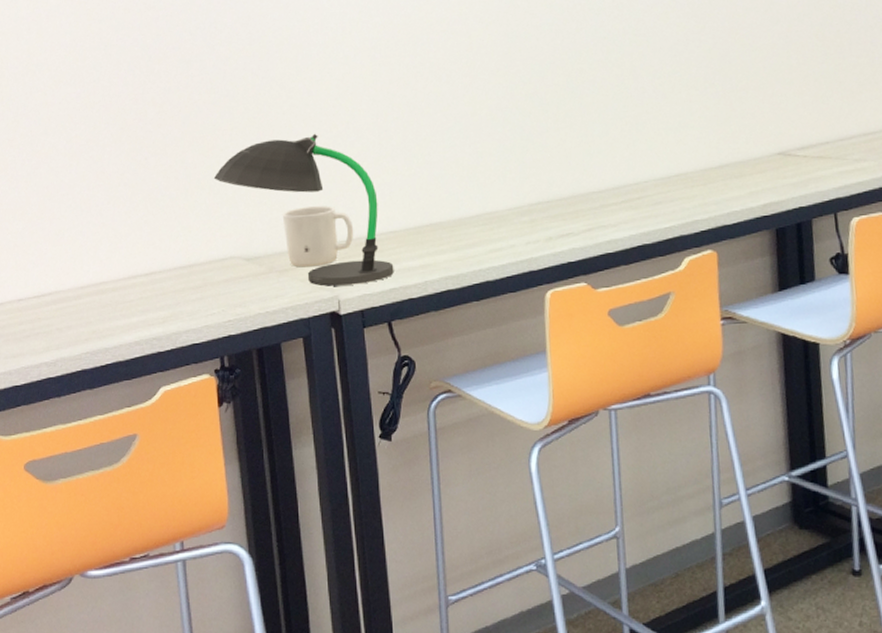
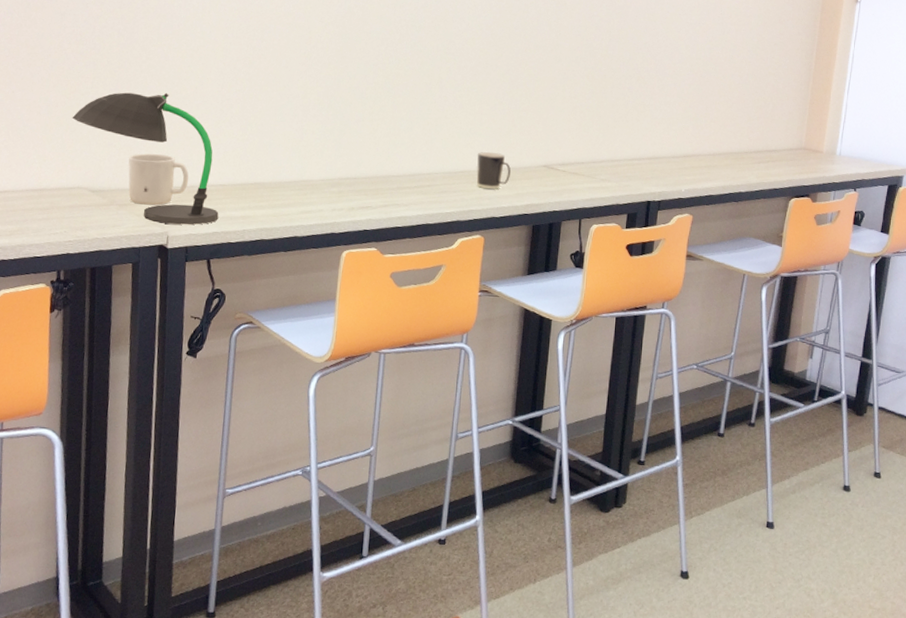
mug: none [692,145,738,192] -> present [476,152,511,189]

